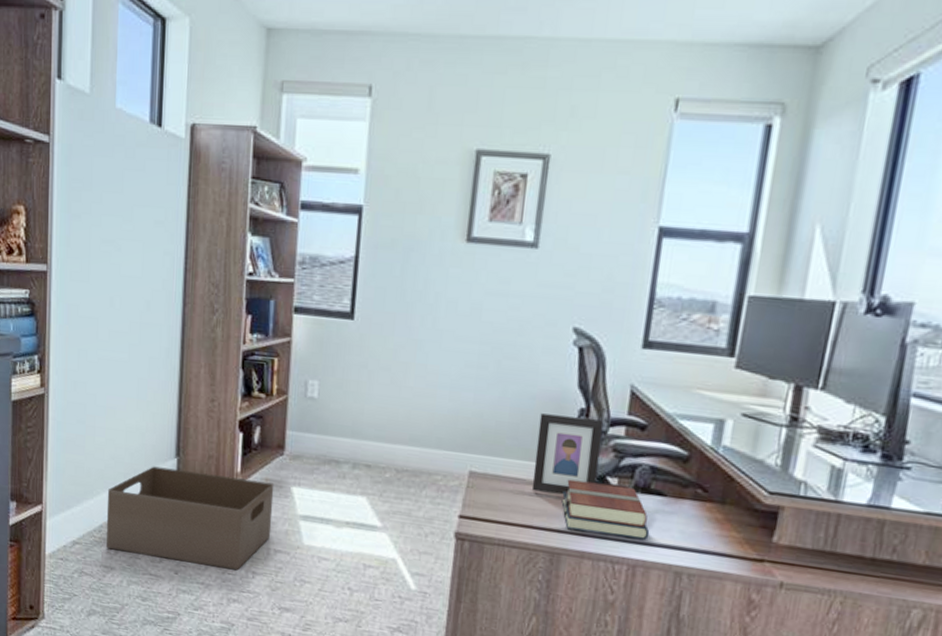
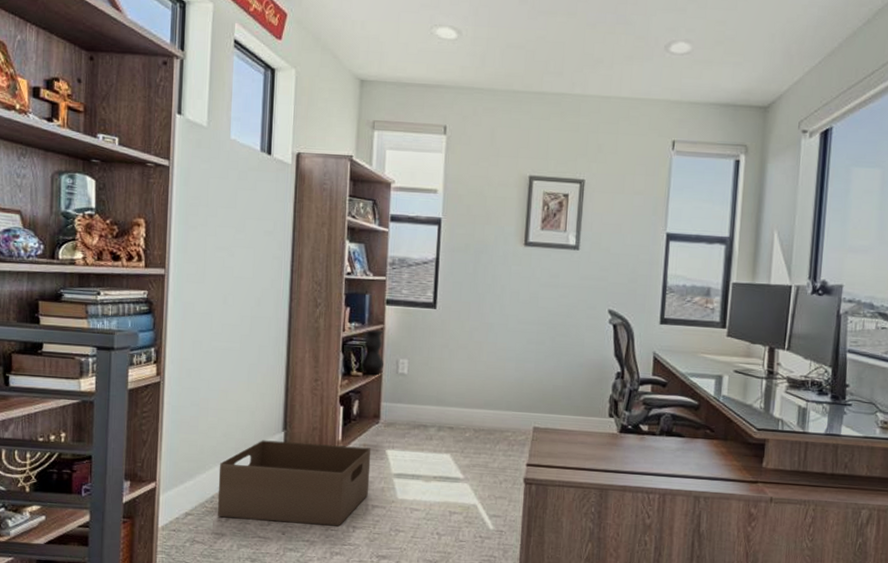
vase: none [263,343,291,398] -> present [360,330,384,376]
picture frame: present [531,413,604,495] -> none [583,377,635,441]
books: present [561,479,650,540] -> none [606,428,674,473]

